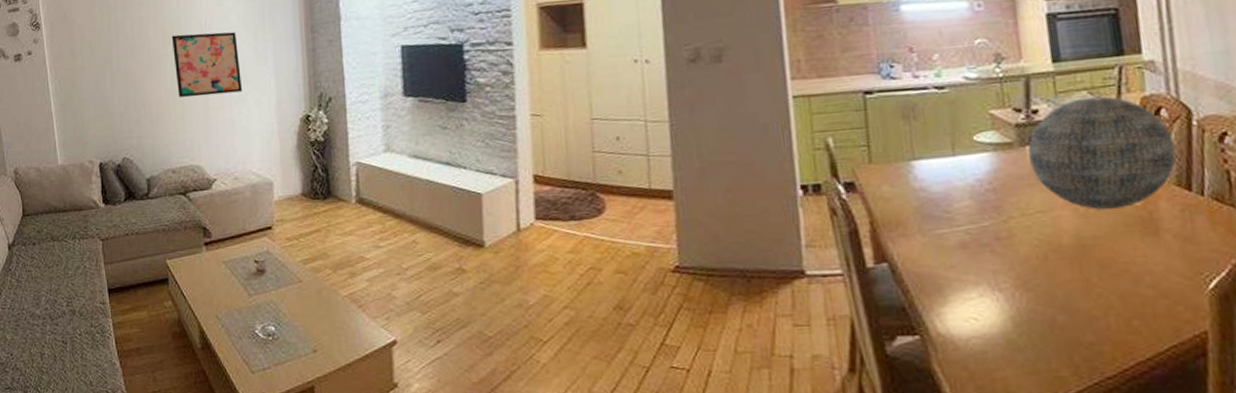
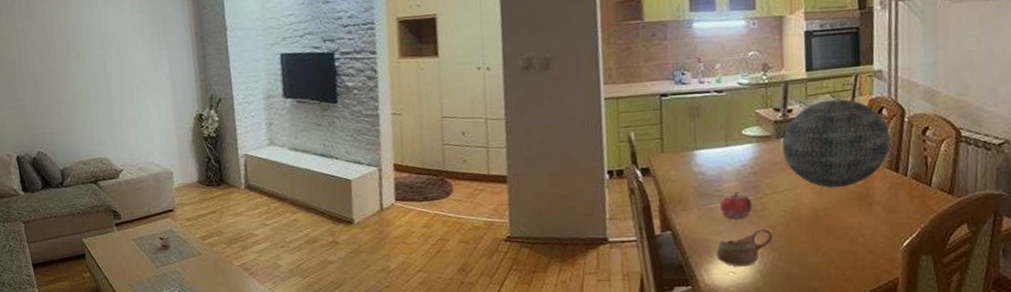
wall art: present [171,31,243,98] -> none [74,40,142,99]
cup: none [950,260,1026,312] -> present [716,227,773,267]
fruit: none [951,212,995,249] -> present [720,191,753,219]

